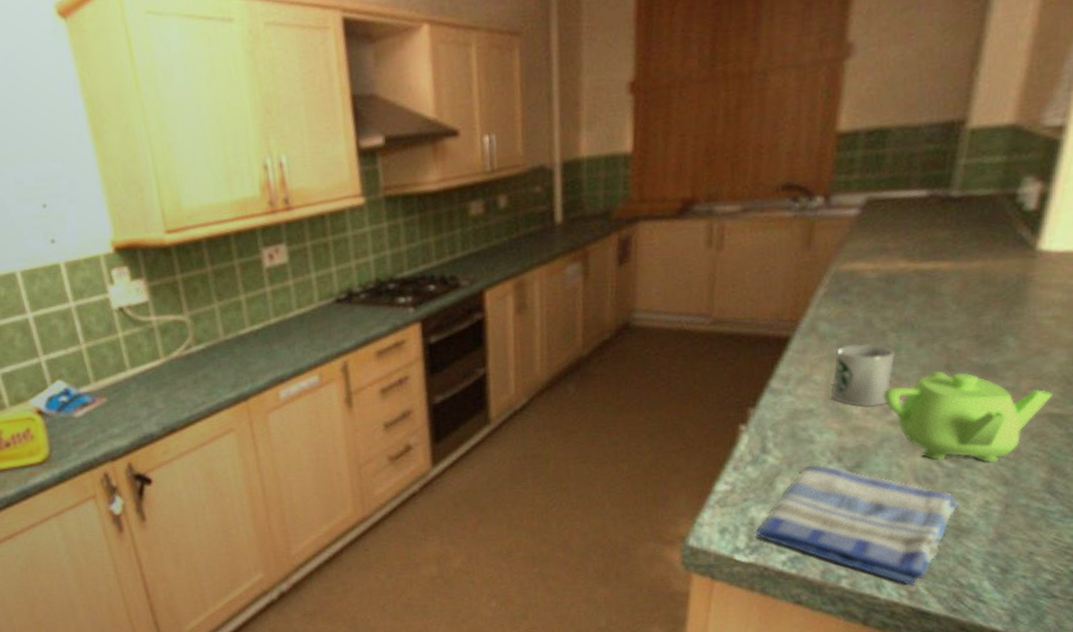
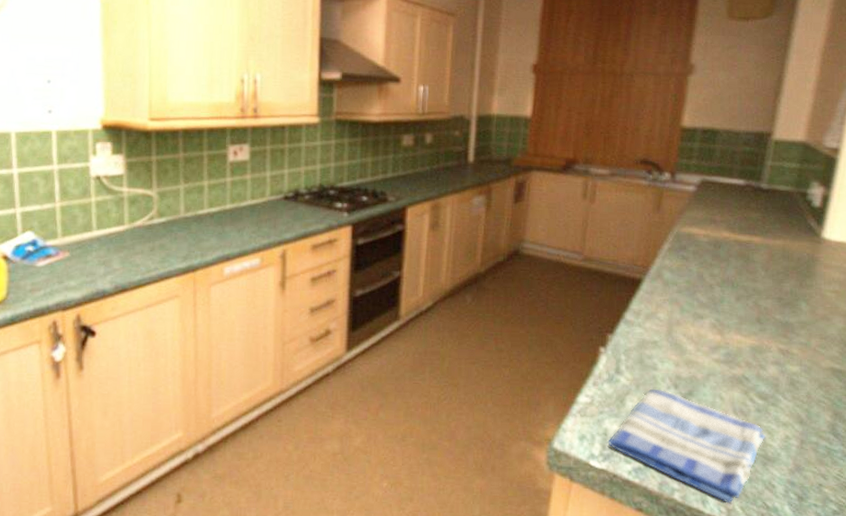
mug: present [832,344,895,407] -> none [672,292,719,345]
teapot: present [884,370,1052,463] -> none [711,322,834,404]

